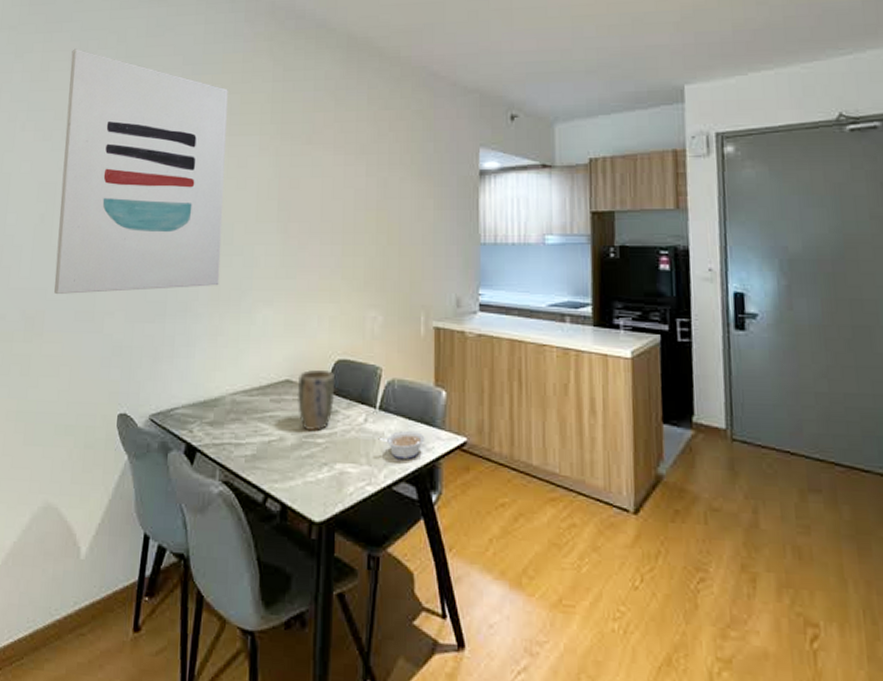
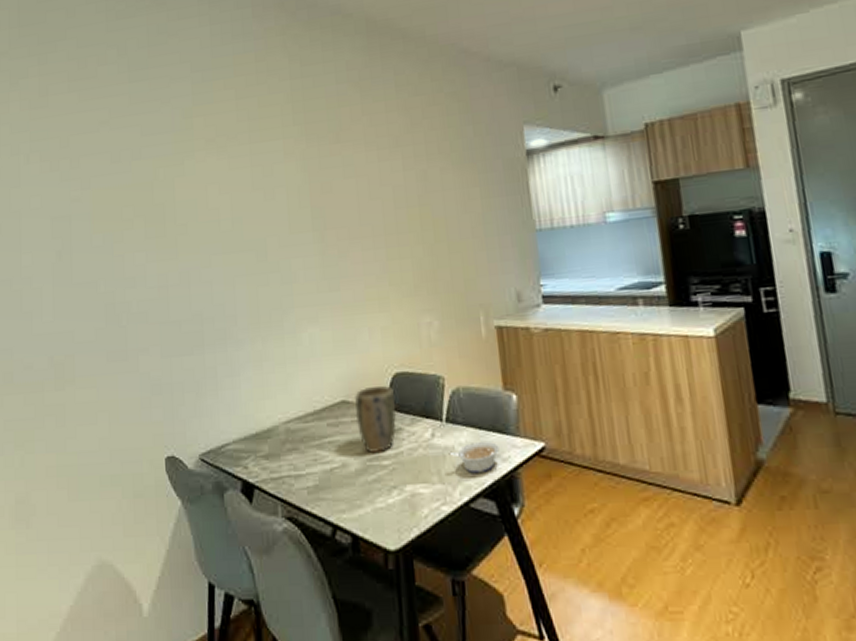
wall art: present [54,49,228,294] -> none [70,68,258,335]

